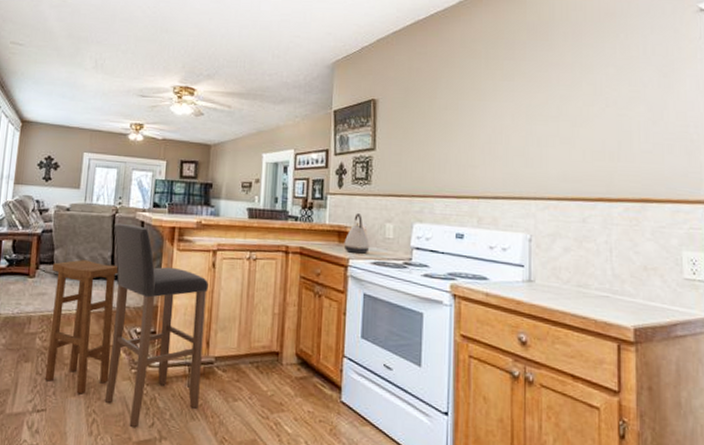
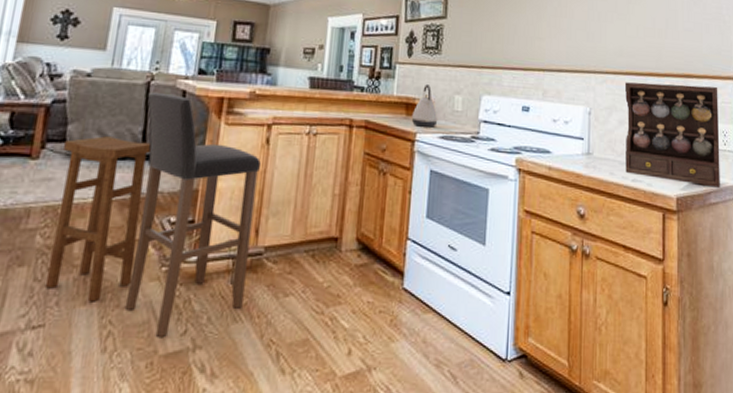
spice rack: none [569,208,689,320] -> present [624,82,720,188]

